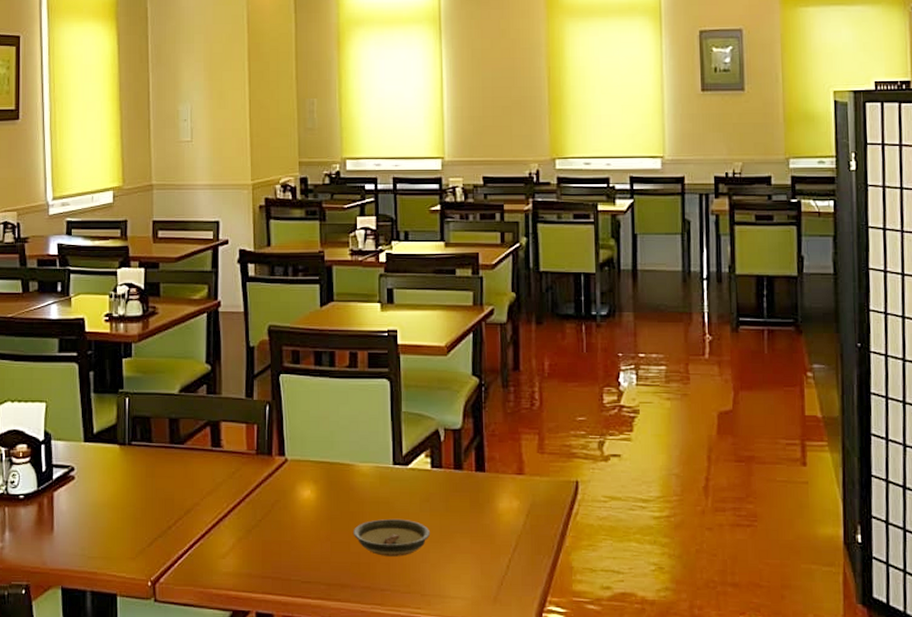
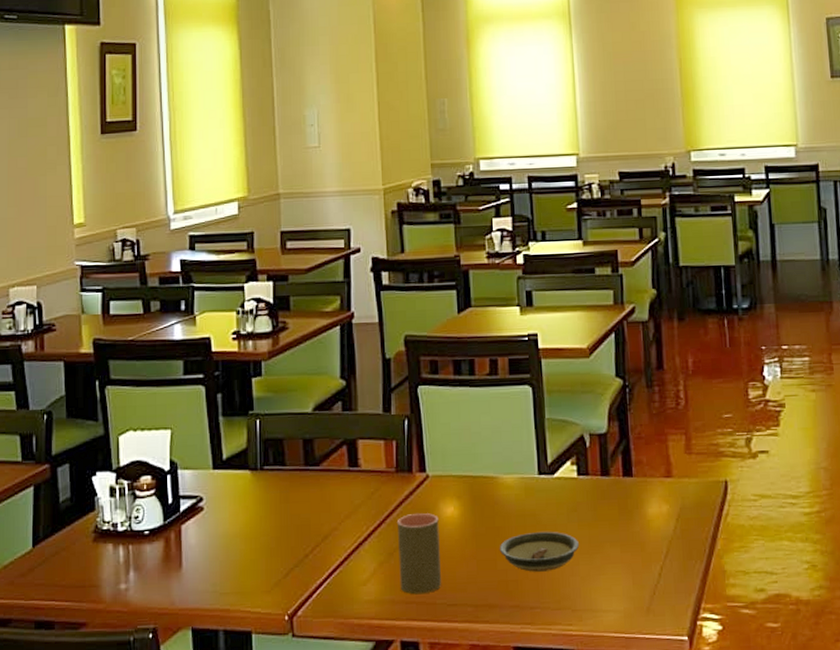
cup: none [257,495,296,571] -> present [398,513,441,595]

